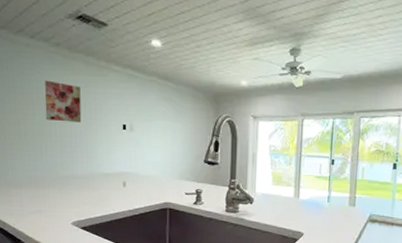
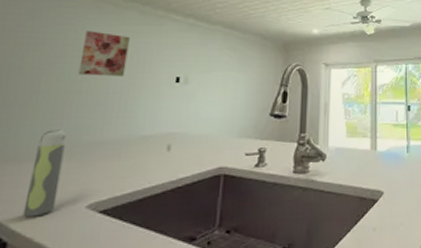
spray bottle: none [29,164,51,228] -> present [22,129,67,218]

